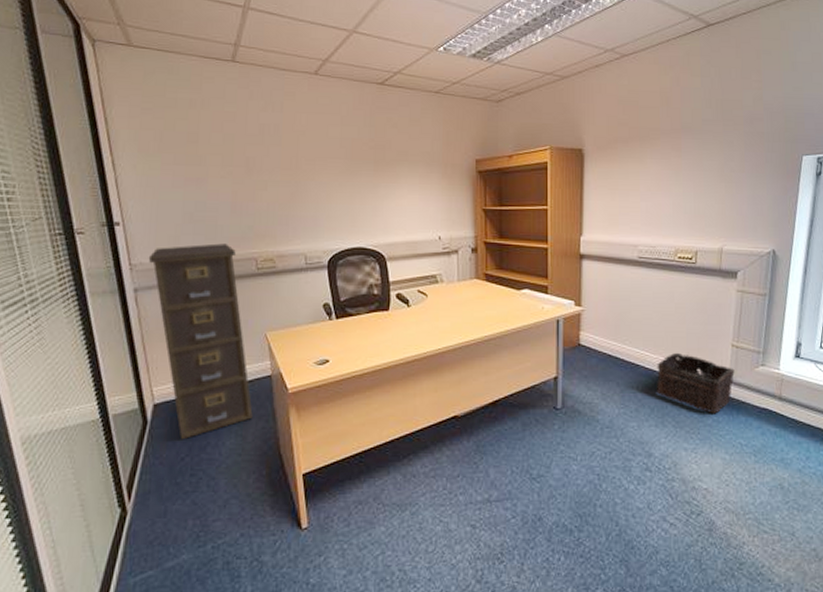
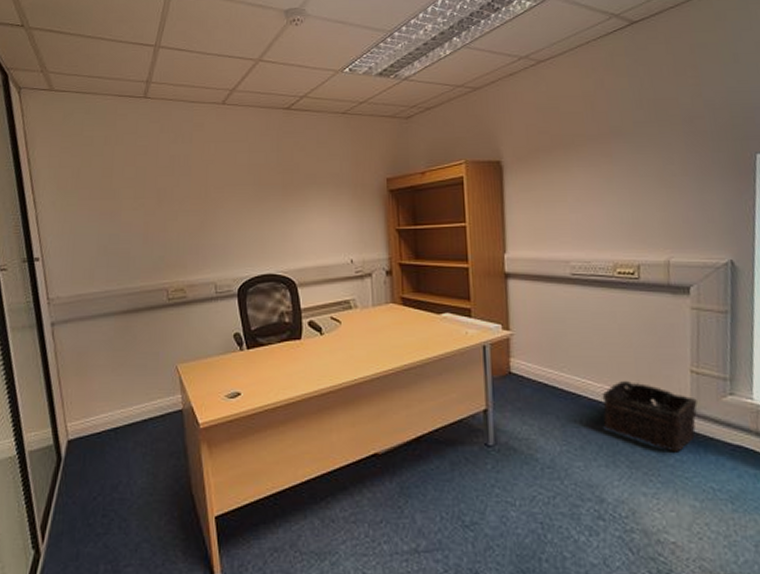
filing cabinet: present [148,243,253,440] -> none [64,275,164,478]

